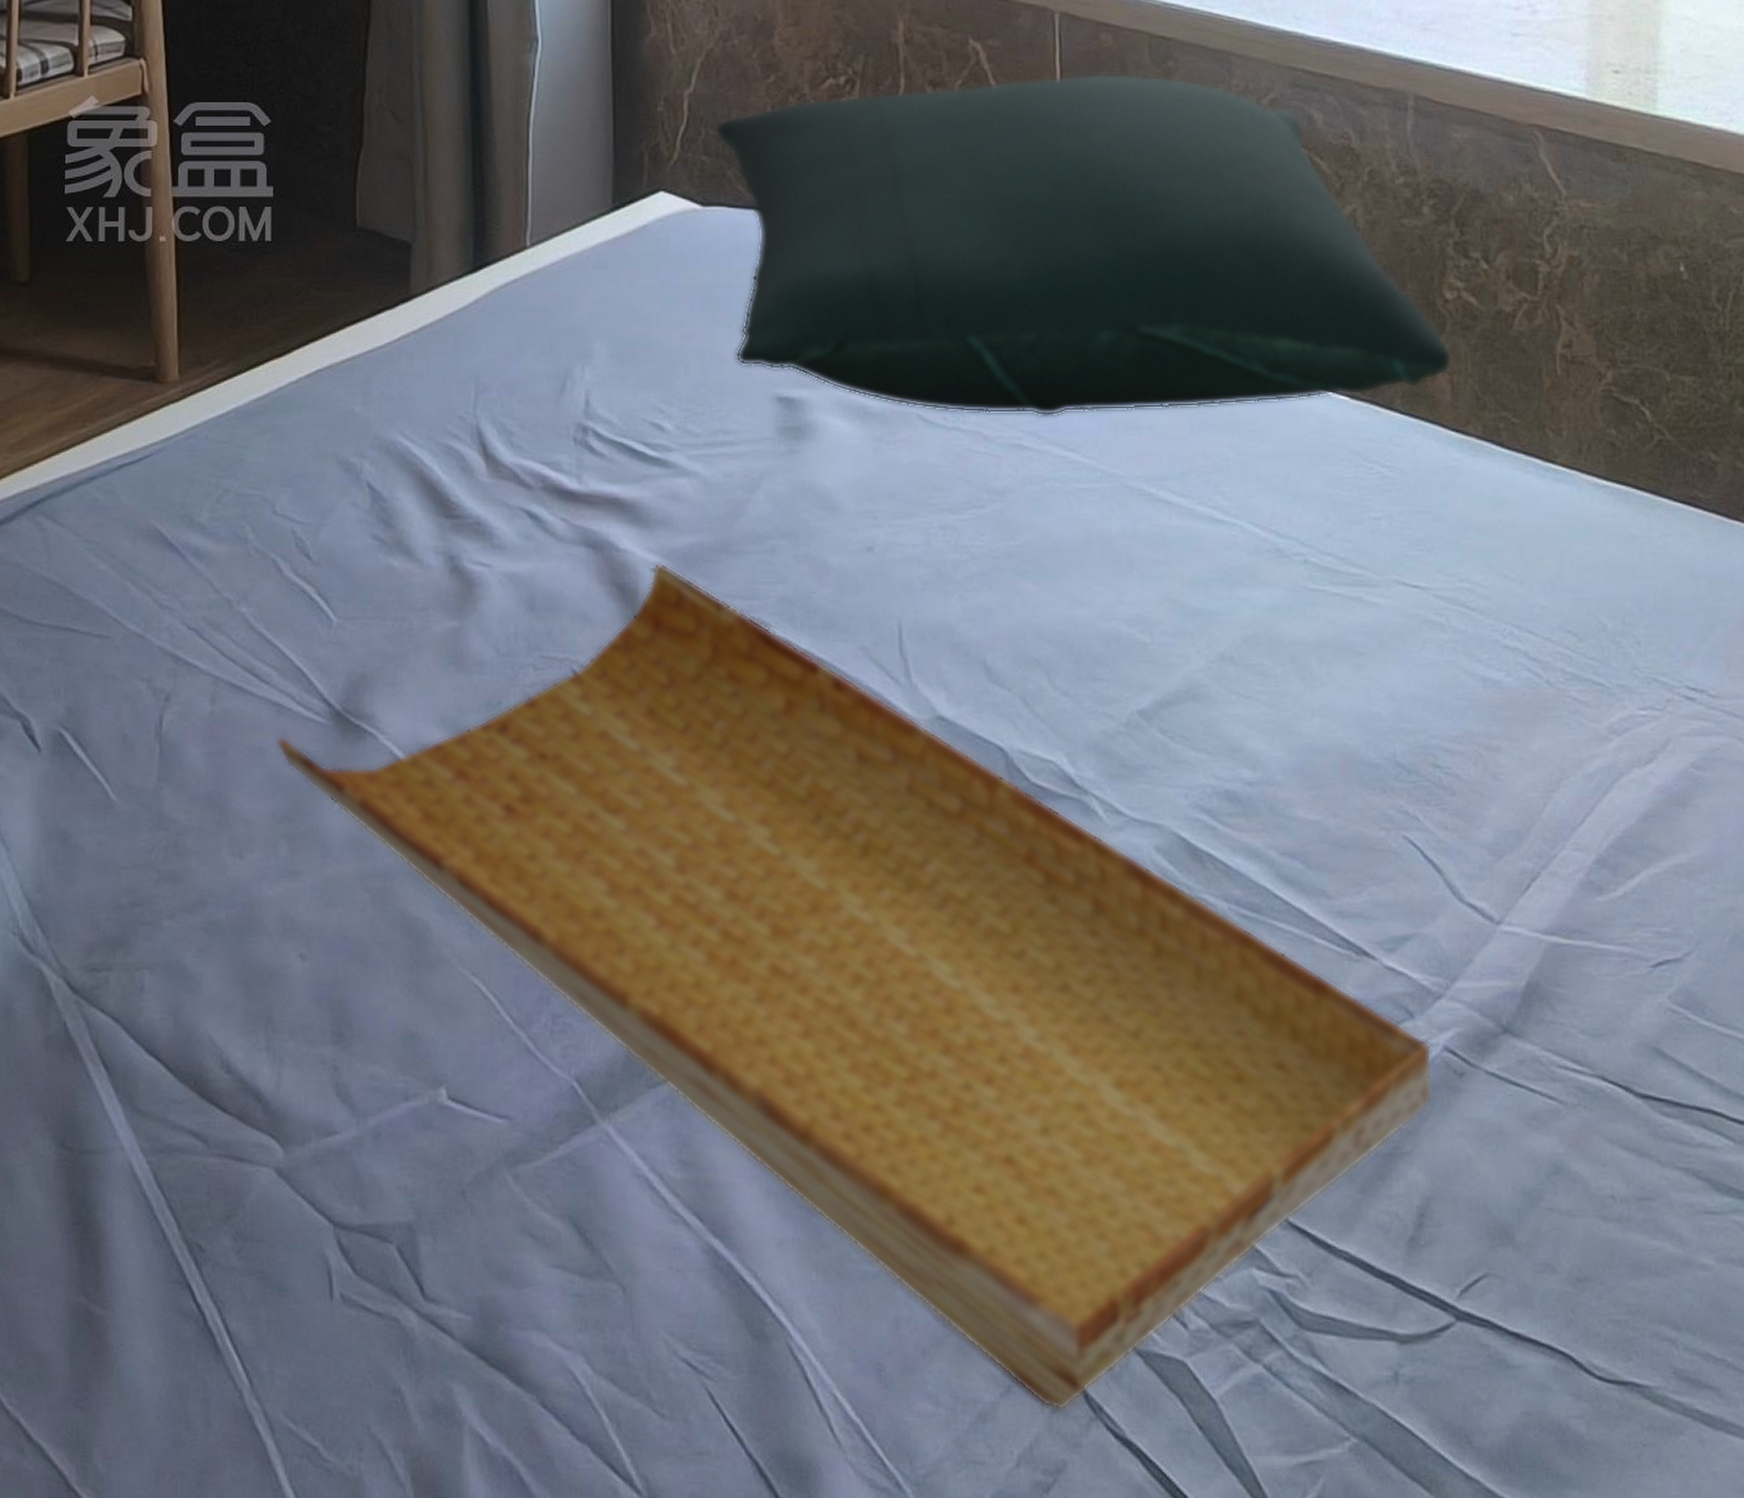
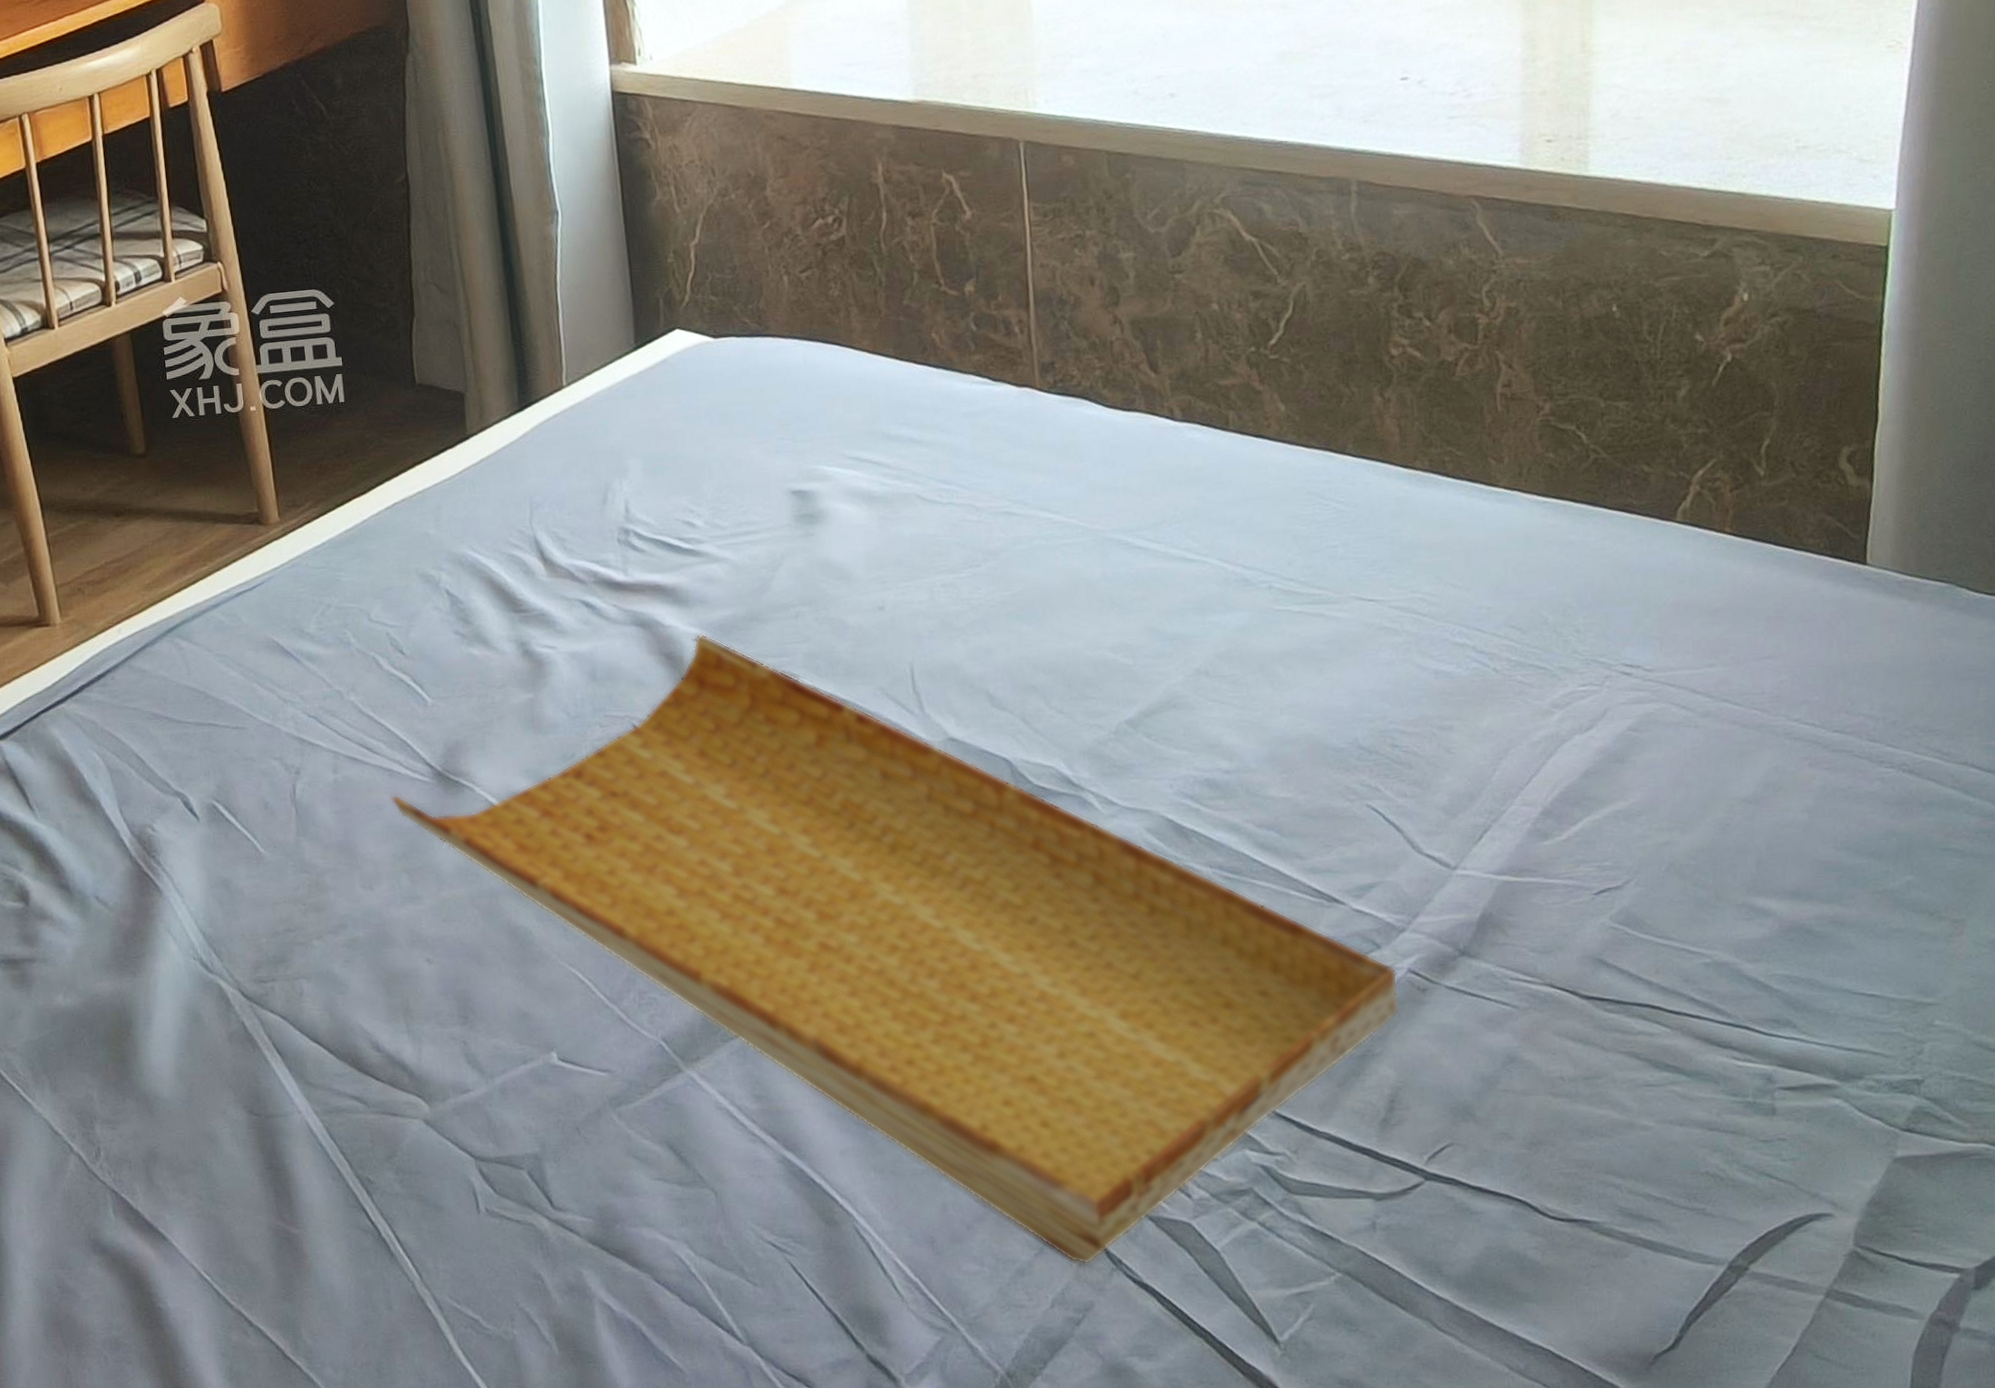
pillow: present [715,73,1453,416] -> none [720,187,1400,490]

